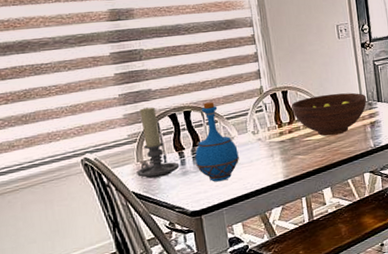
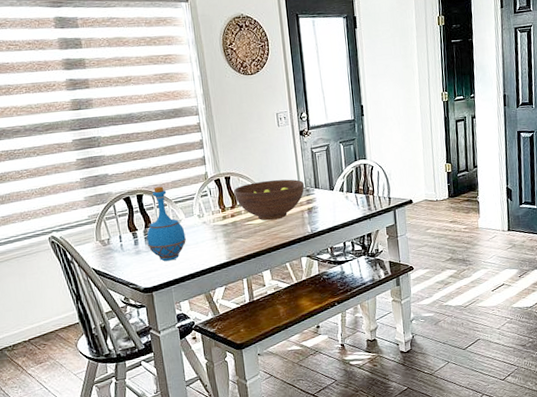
candle holder: present [136,106,180,179] -> none [96,190,134,257]

